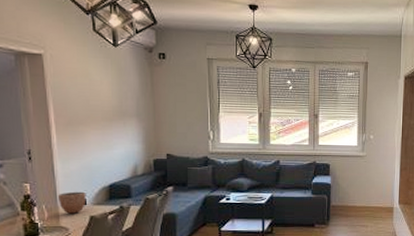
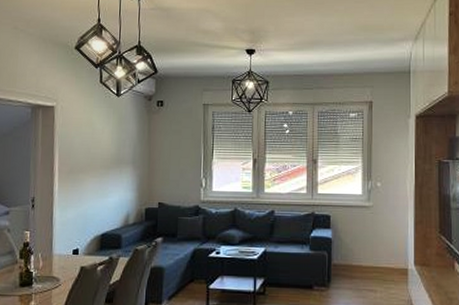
decorative bowl: present [58,191,87,215] -> none [53,240,79,265]

